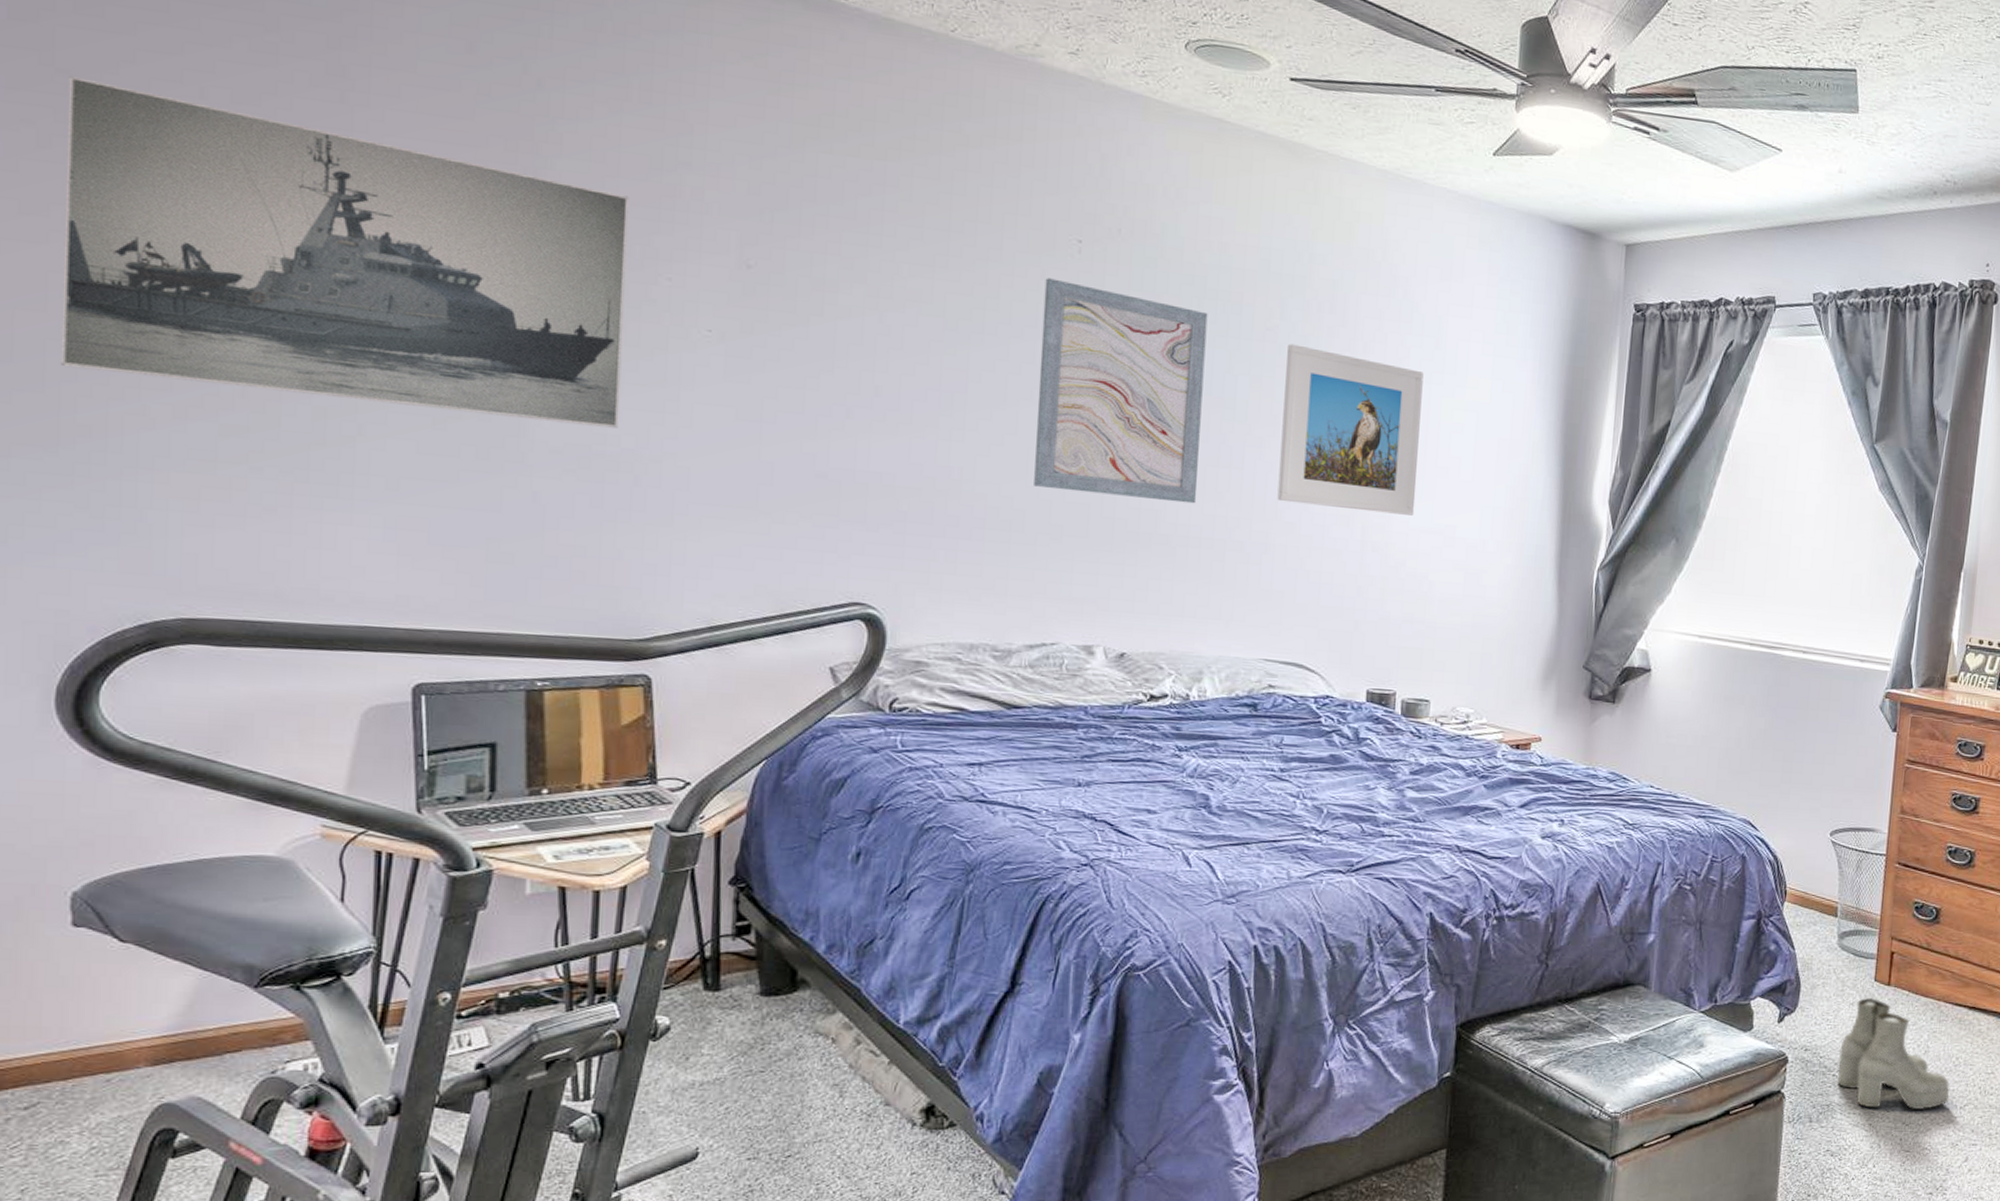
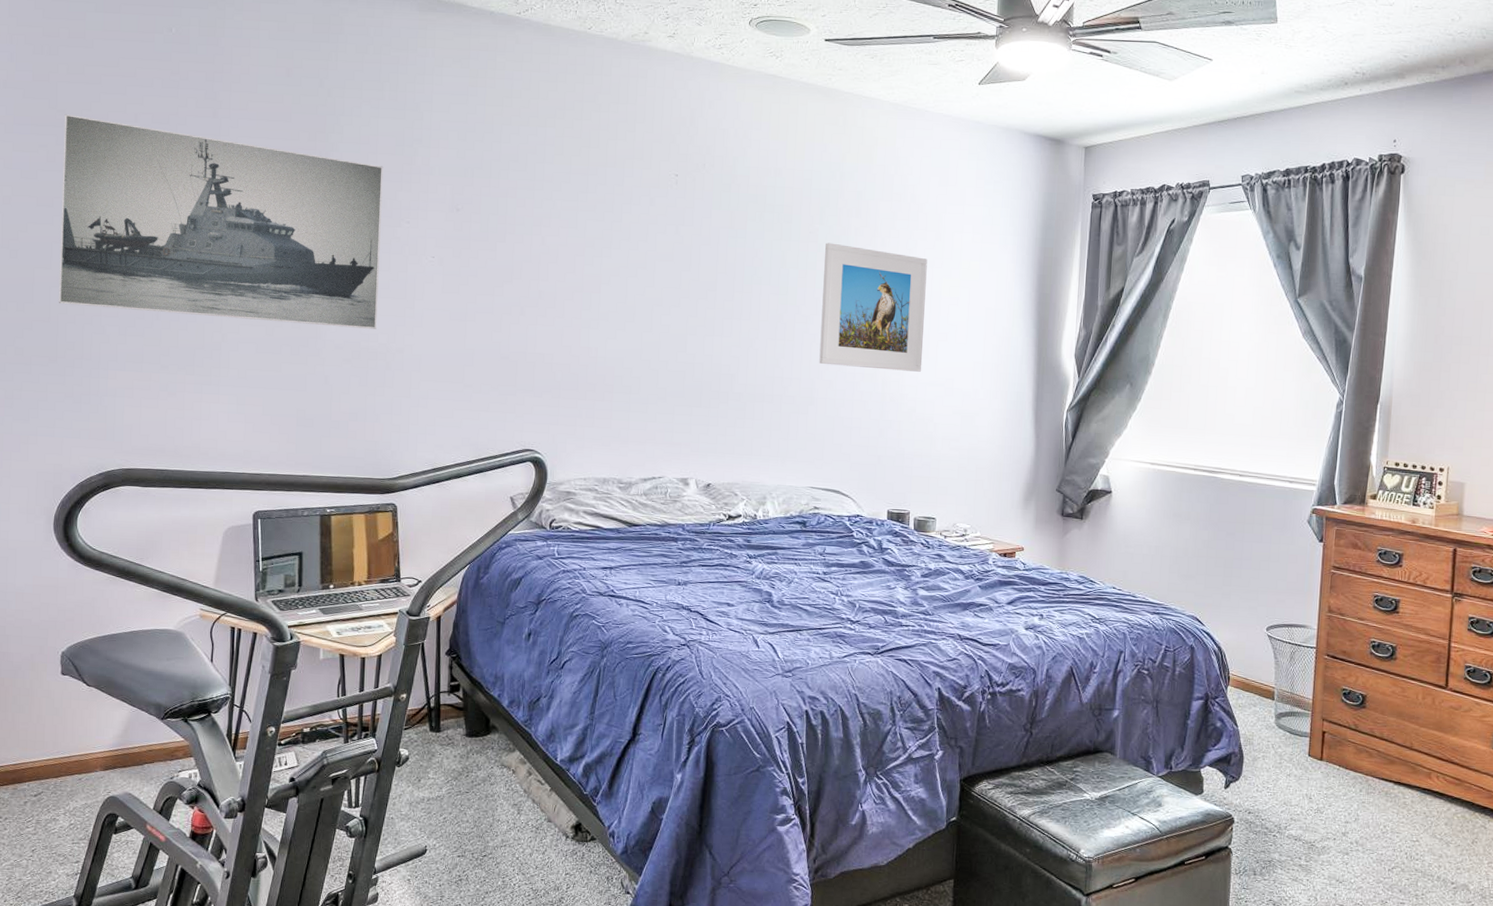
wall art: present [1034,278,1208,504] -> none [646,204,767,369]
boots: present [1837,997,1950,1109] -> none [1277,769,1379,870]

